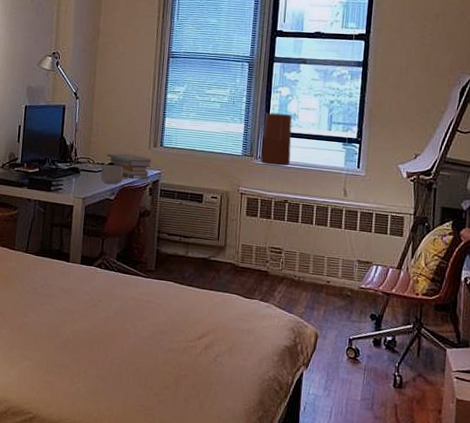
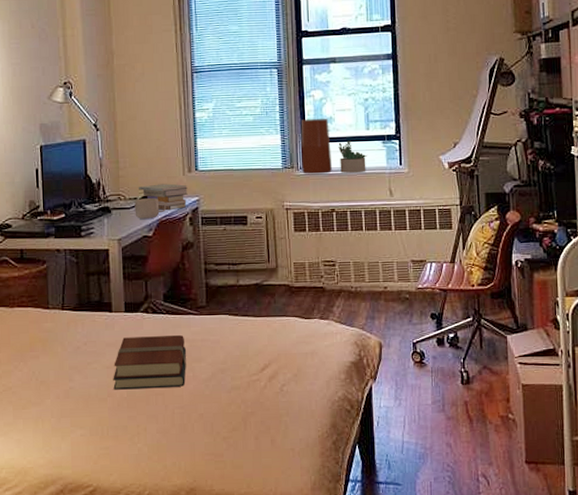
books: none [61,286,132,340] -> present [113,335,187,390]
succulent plant: none [297,138,326,171] -> present [338,141,367,174]

